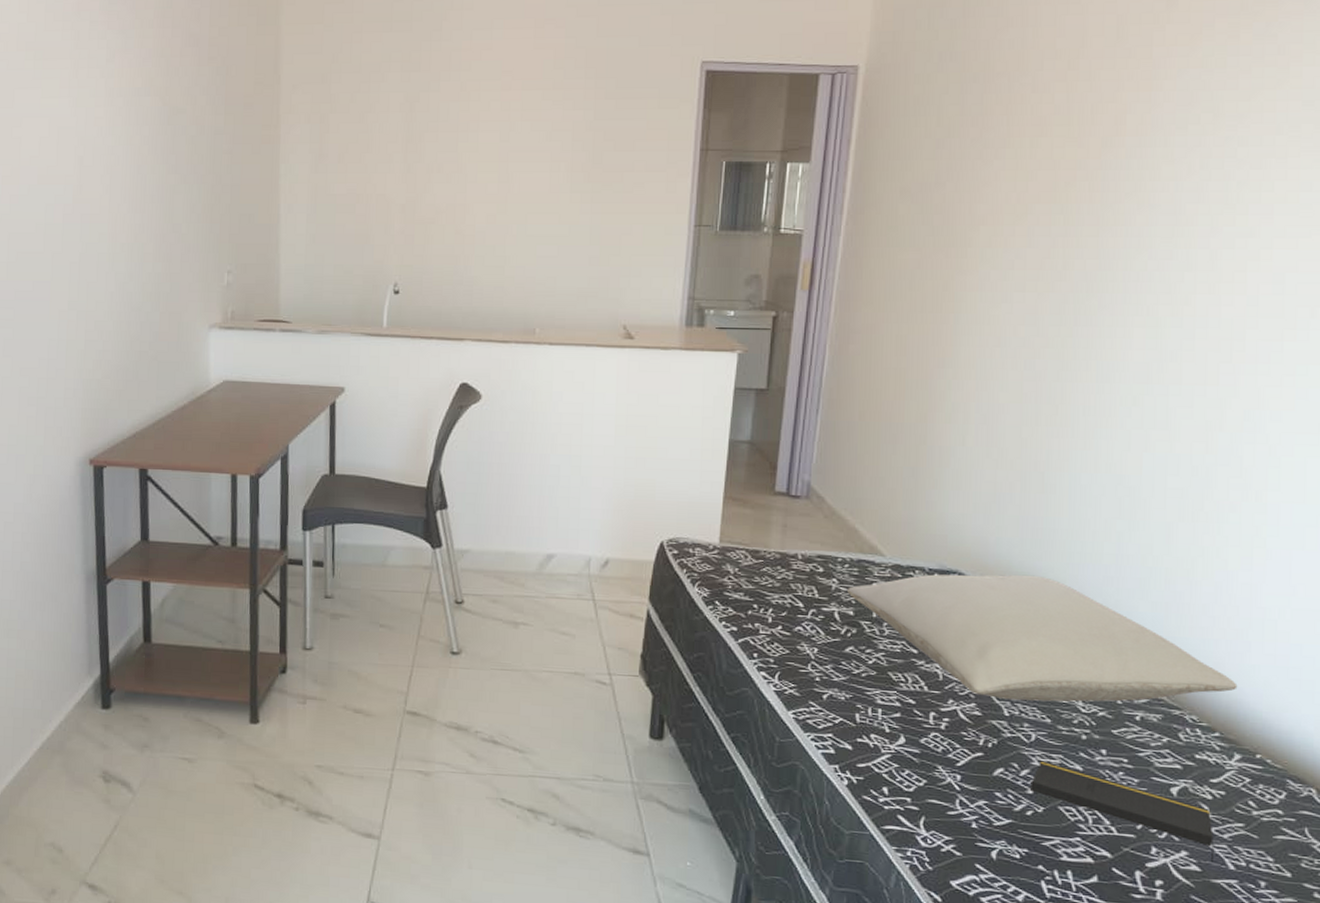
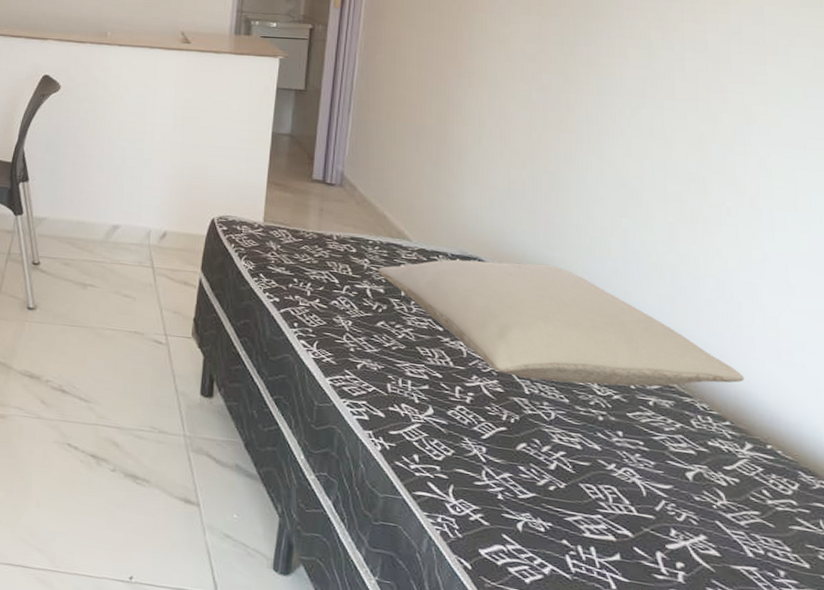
notepad: present [1030,761,1215,862] -> none [552,438,733,548]

